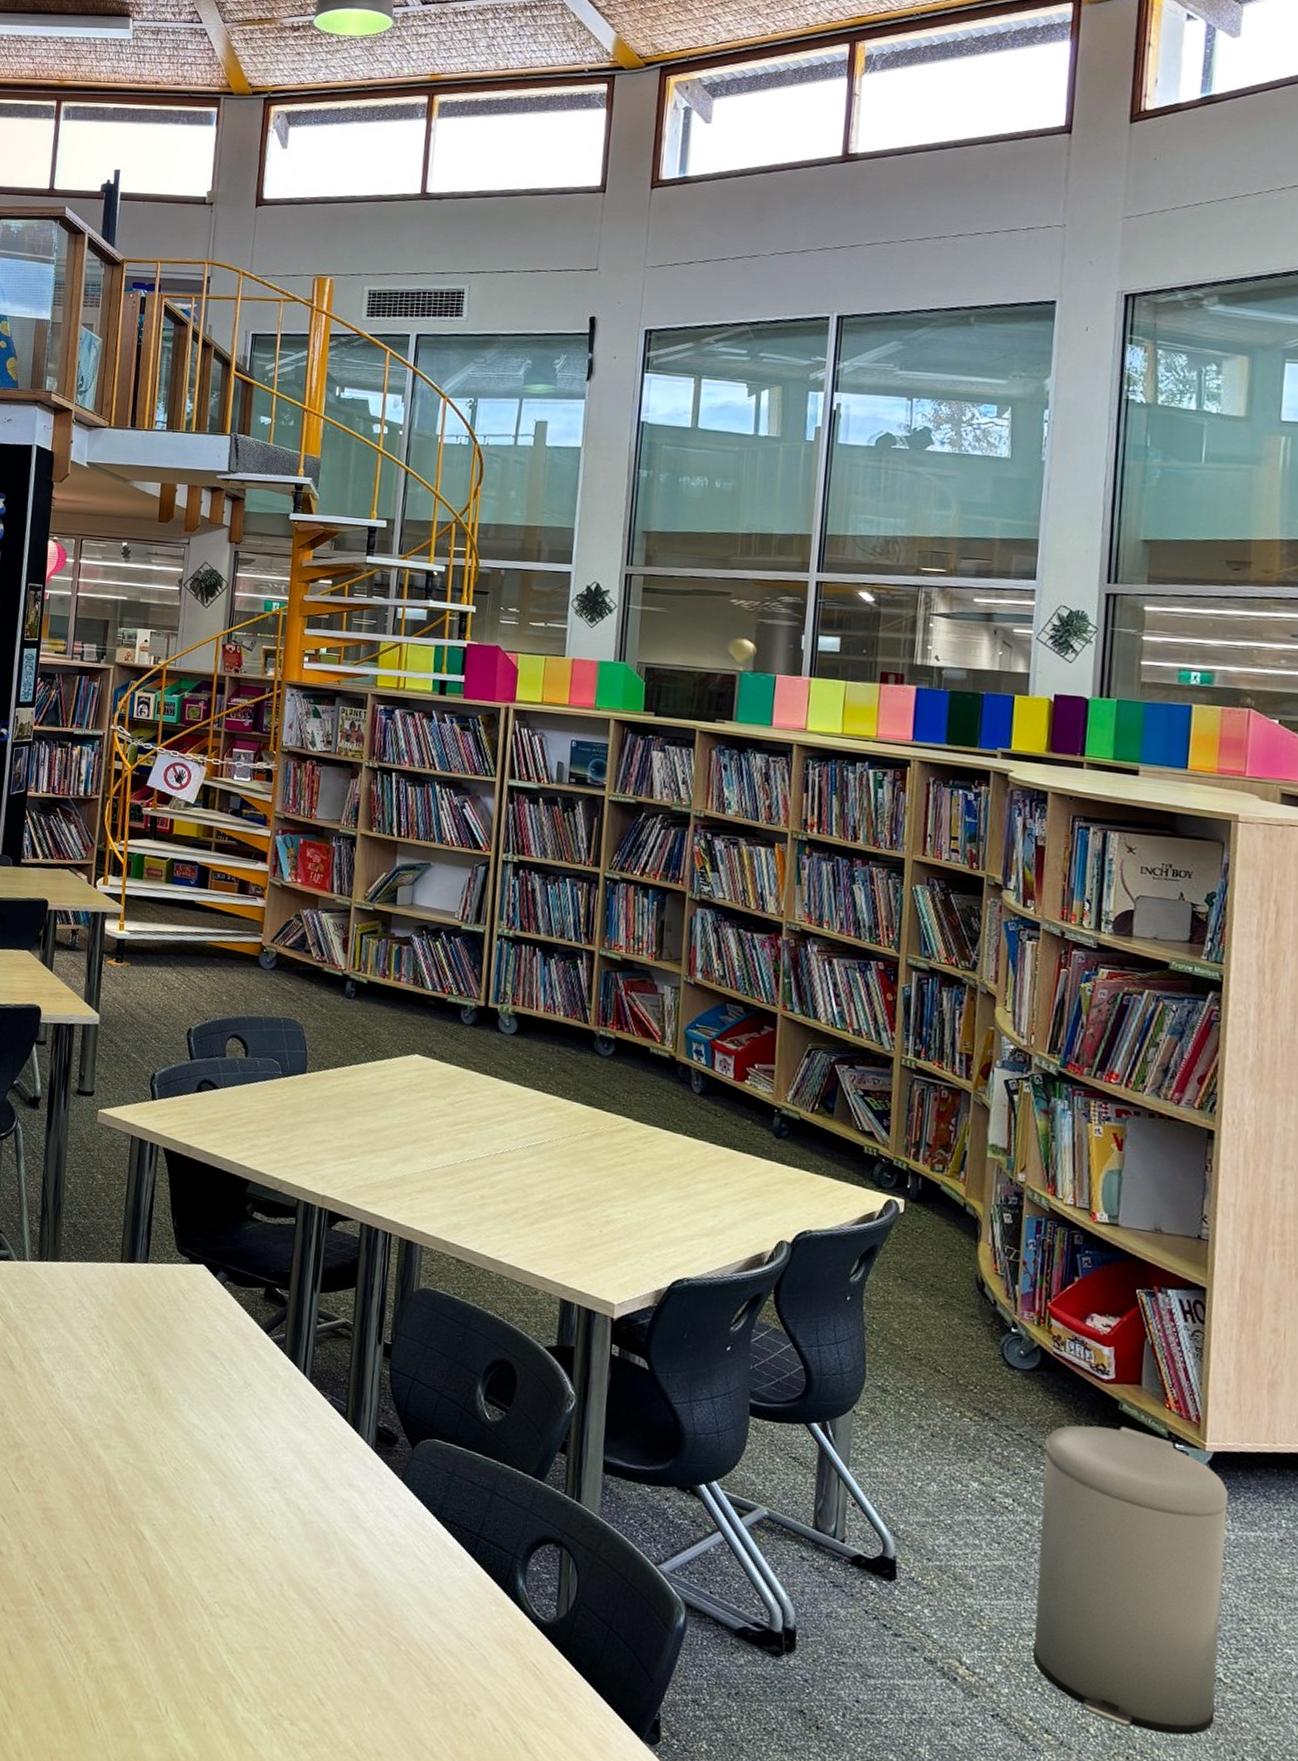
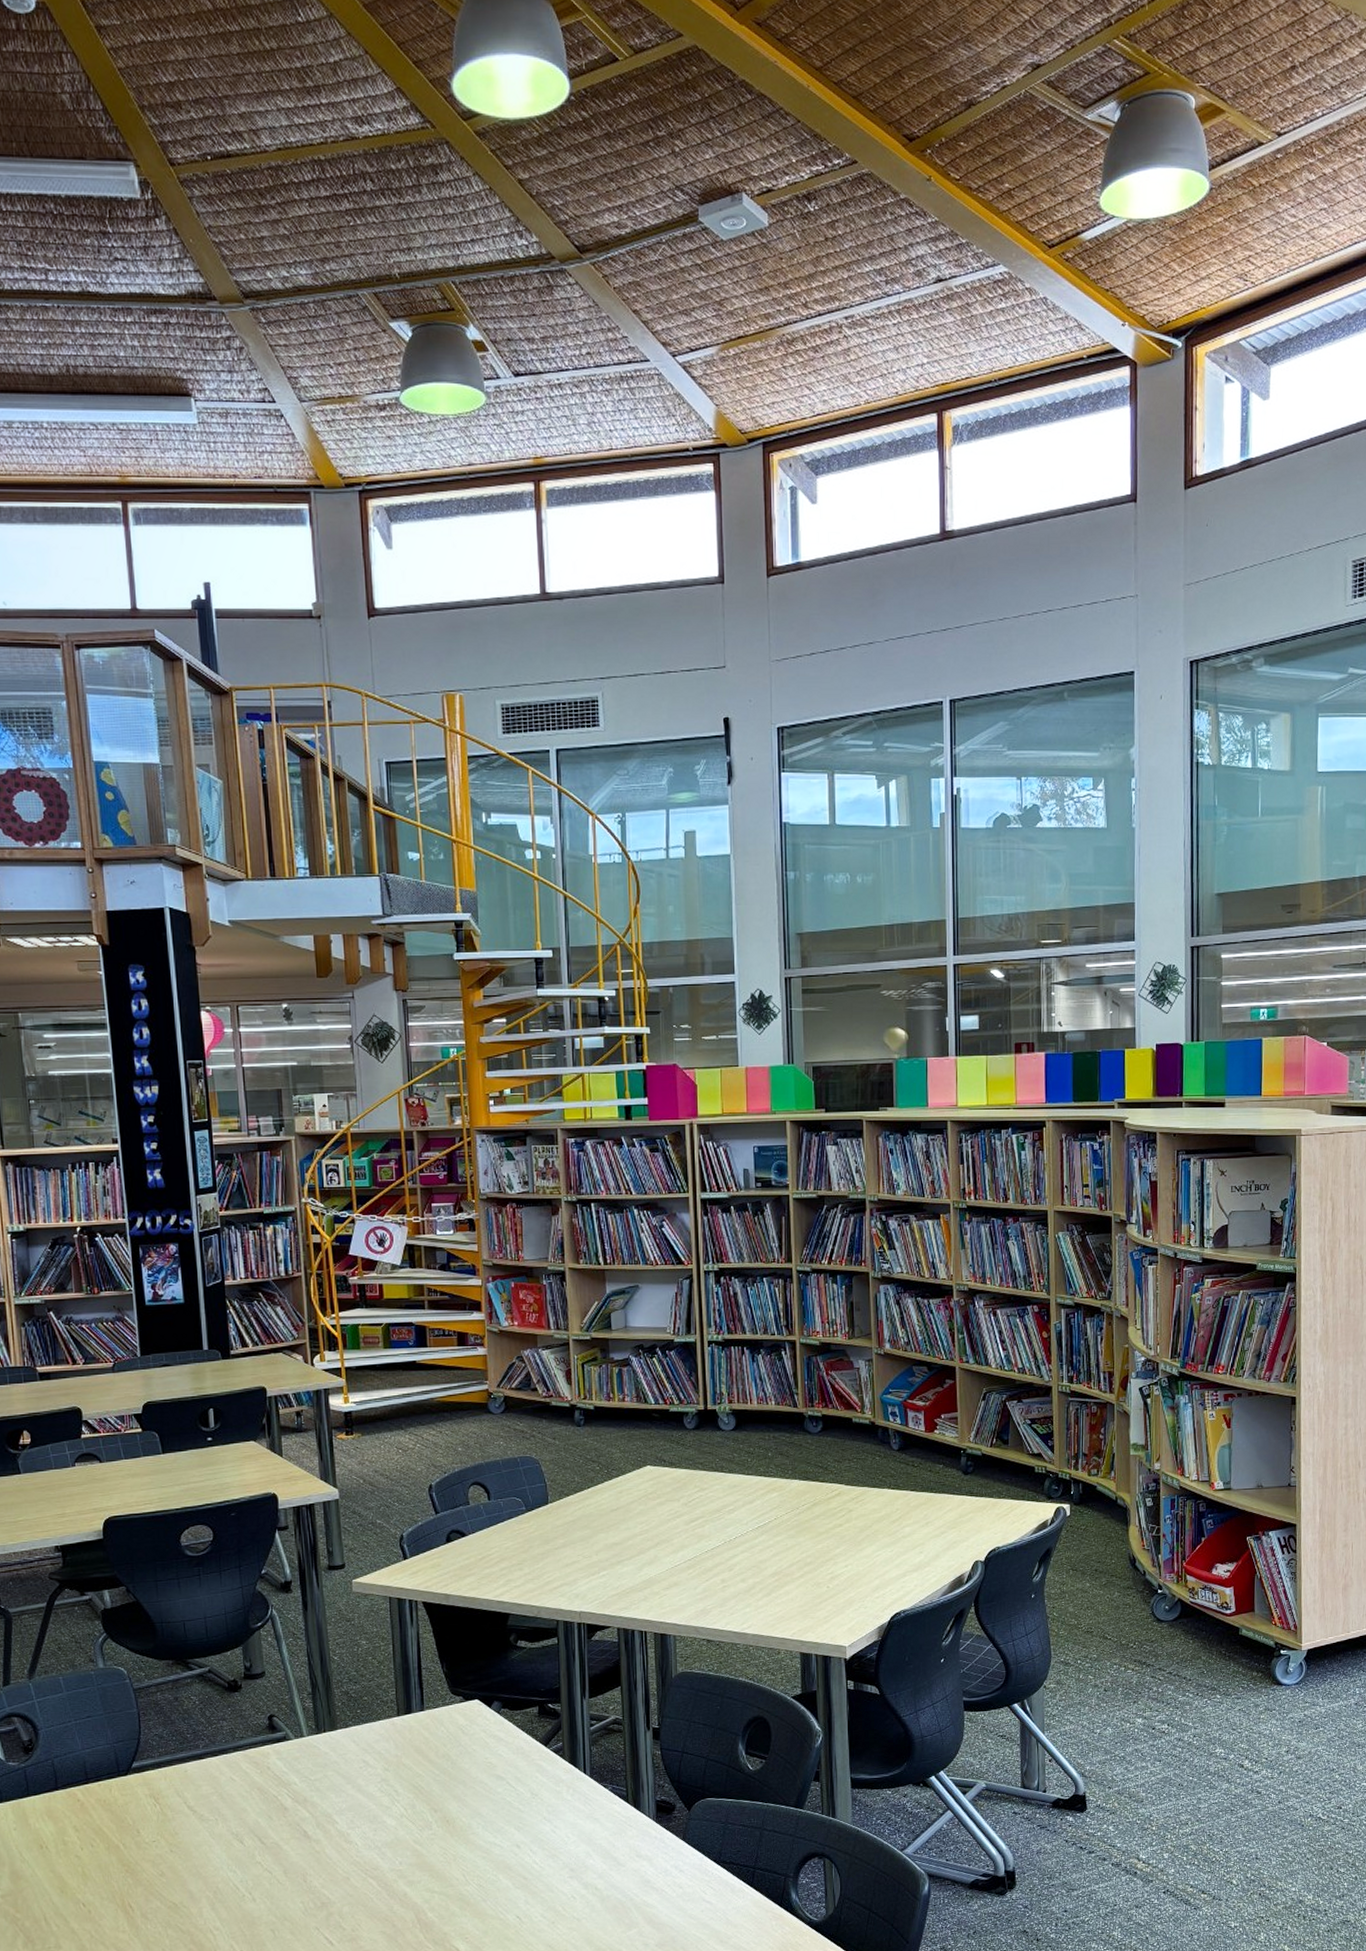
pedal bin: present [1032,1425,1229,1735] -> none [1188,1647,1319,1873]

